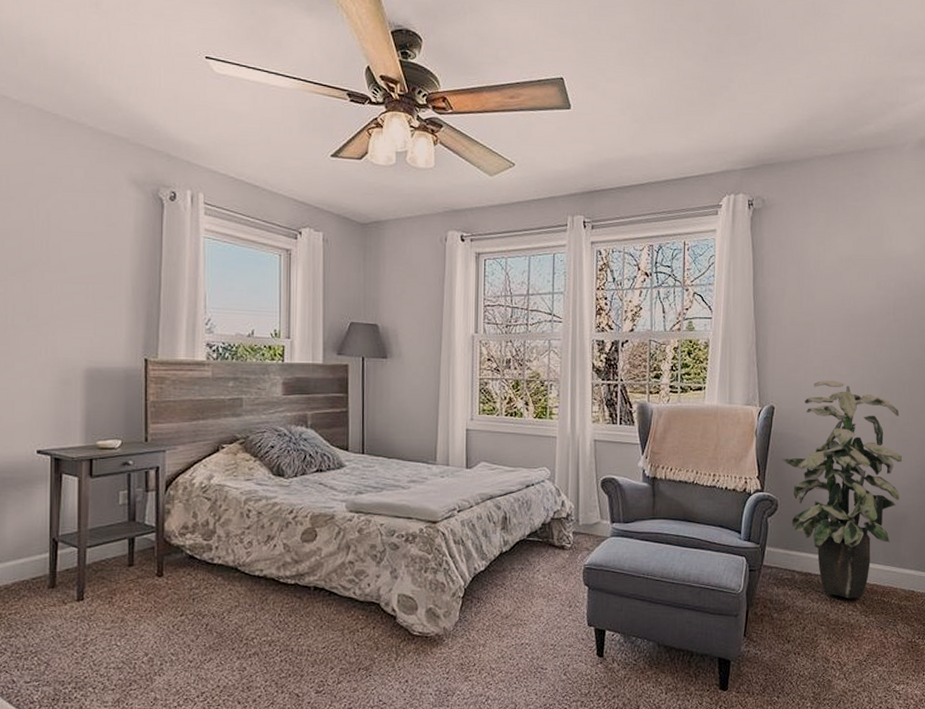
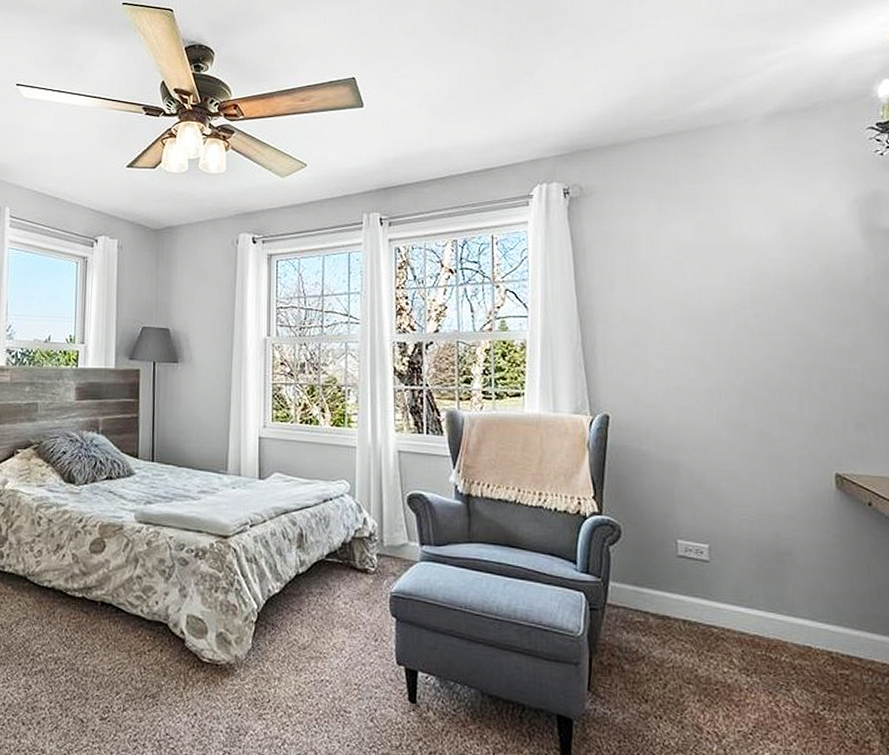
indoor plant: present [782,380,902,599] -> none [622,385,780,652]

